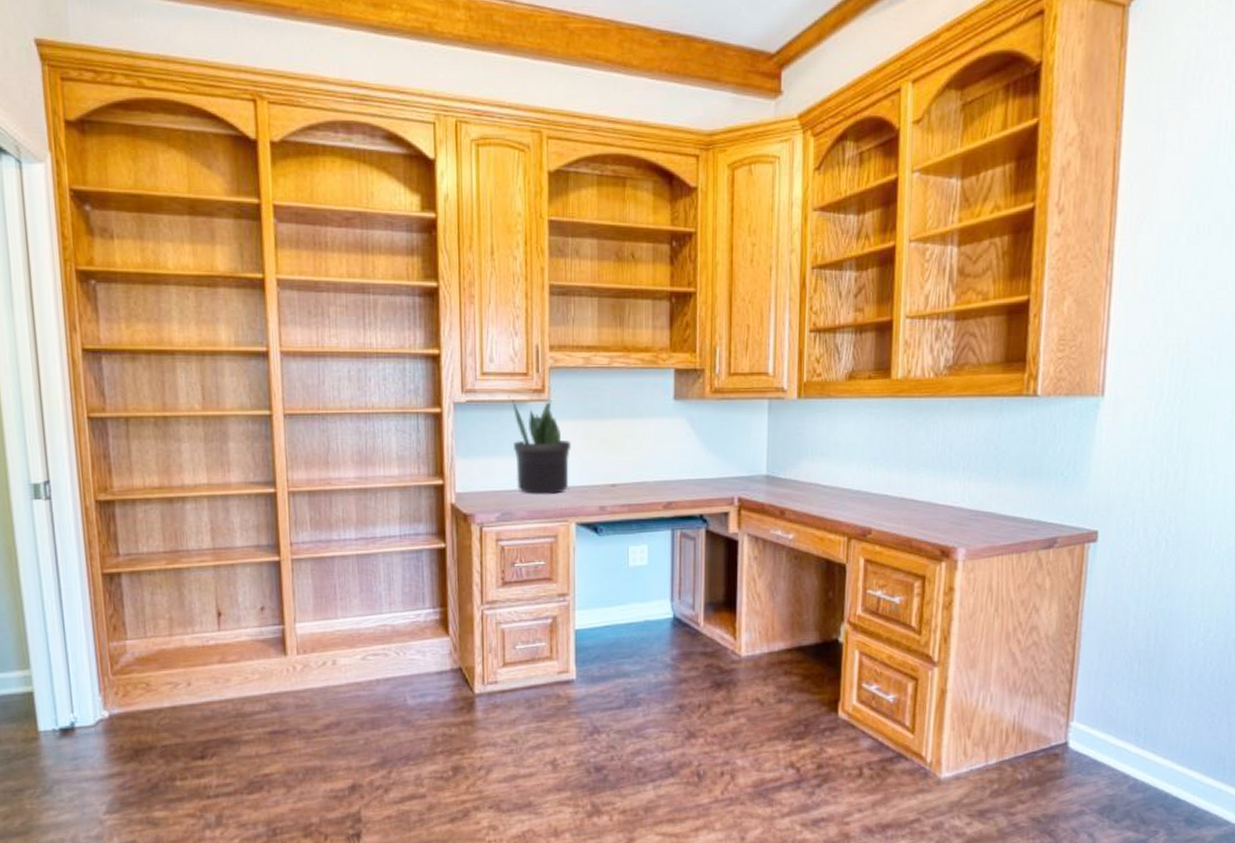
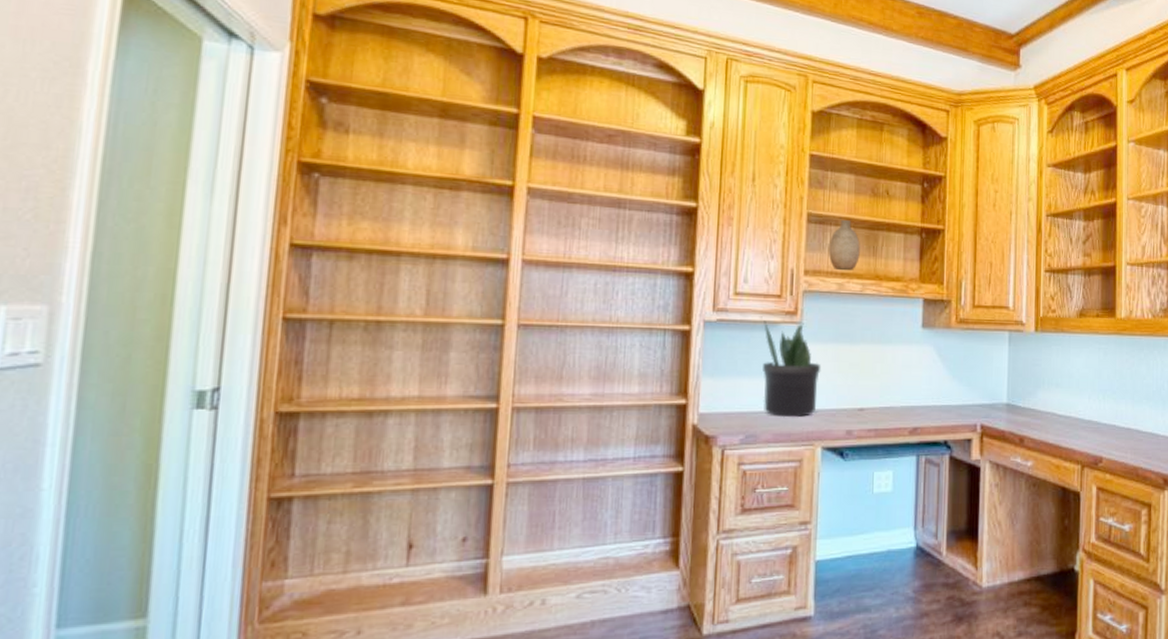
decorative vase: none [574,287,606,344] -> present [829,217,860,271]

